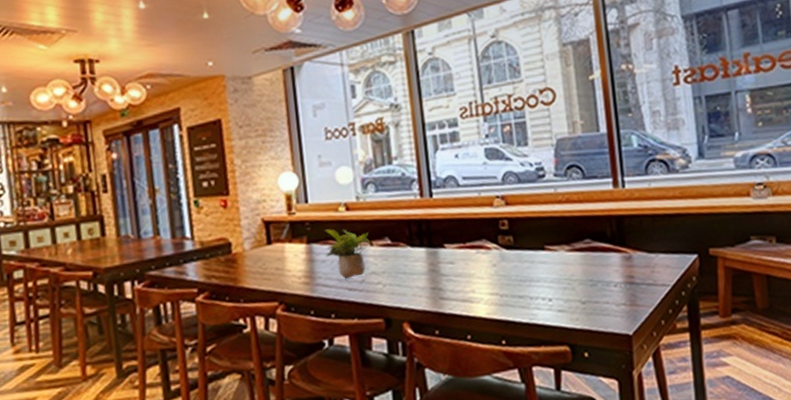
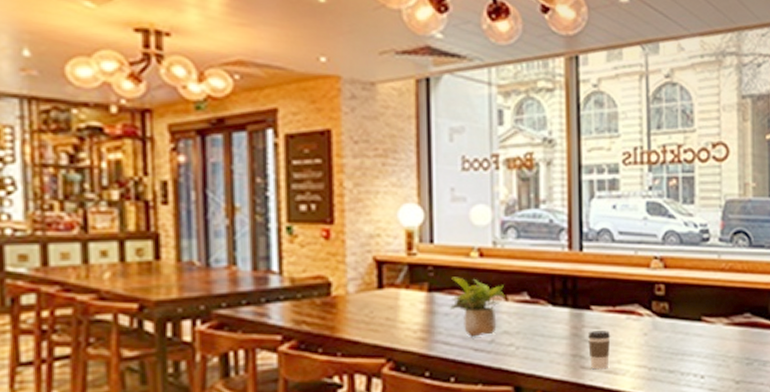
coffee cup: none [443,264,465,300] -> present [587,331,611,370]

